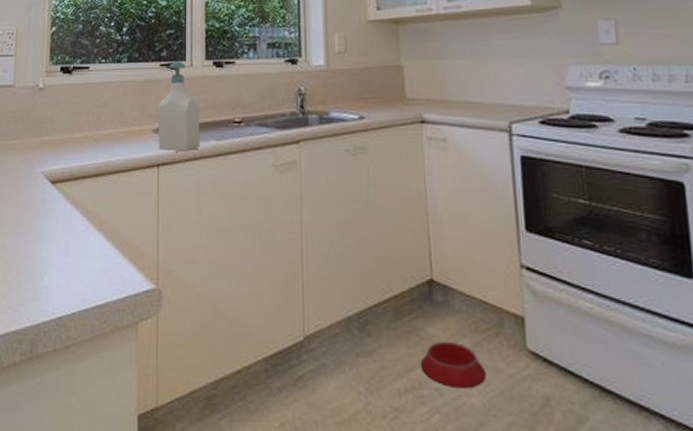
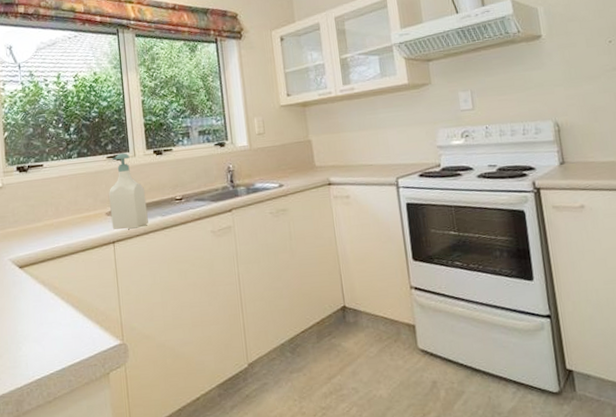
pet bowl: present [420,342,487,389] -> none [340,351,390,385]

